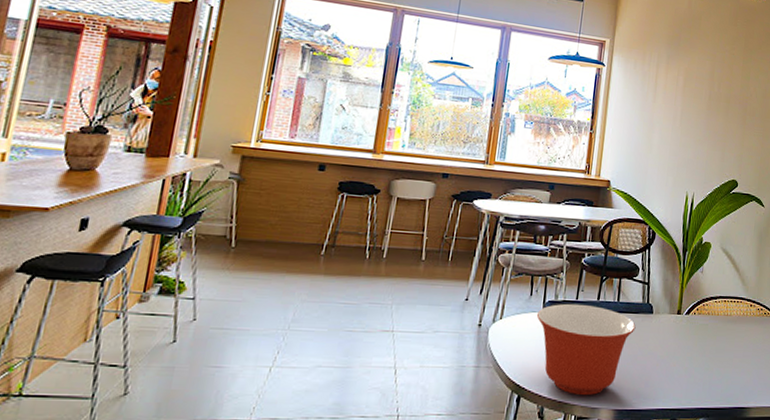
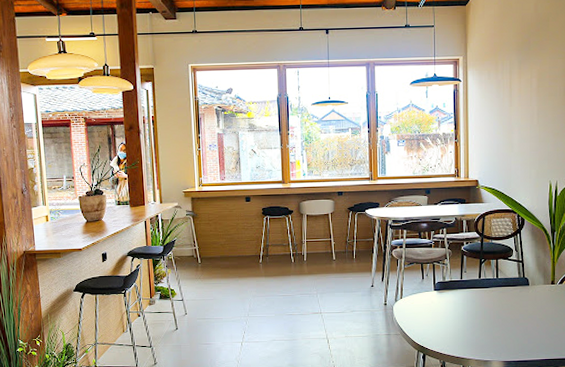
mixing bowl: present [536,303,636,396] -> none [429,282,515,352]

